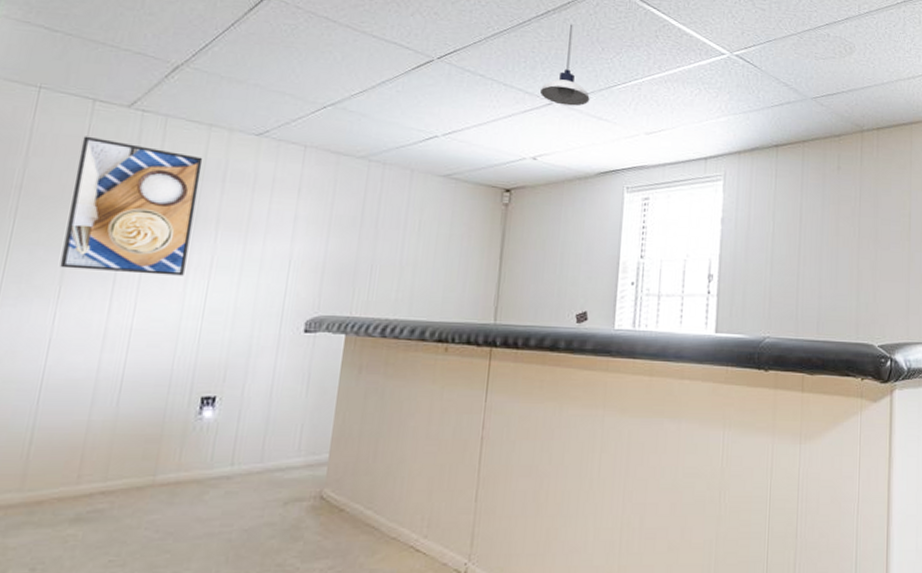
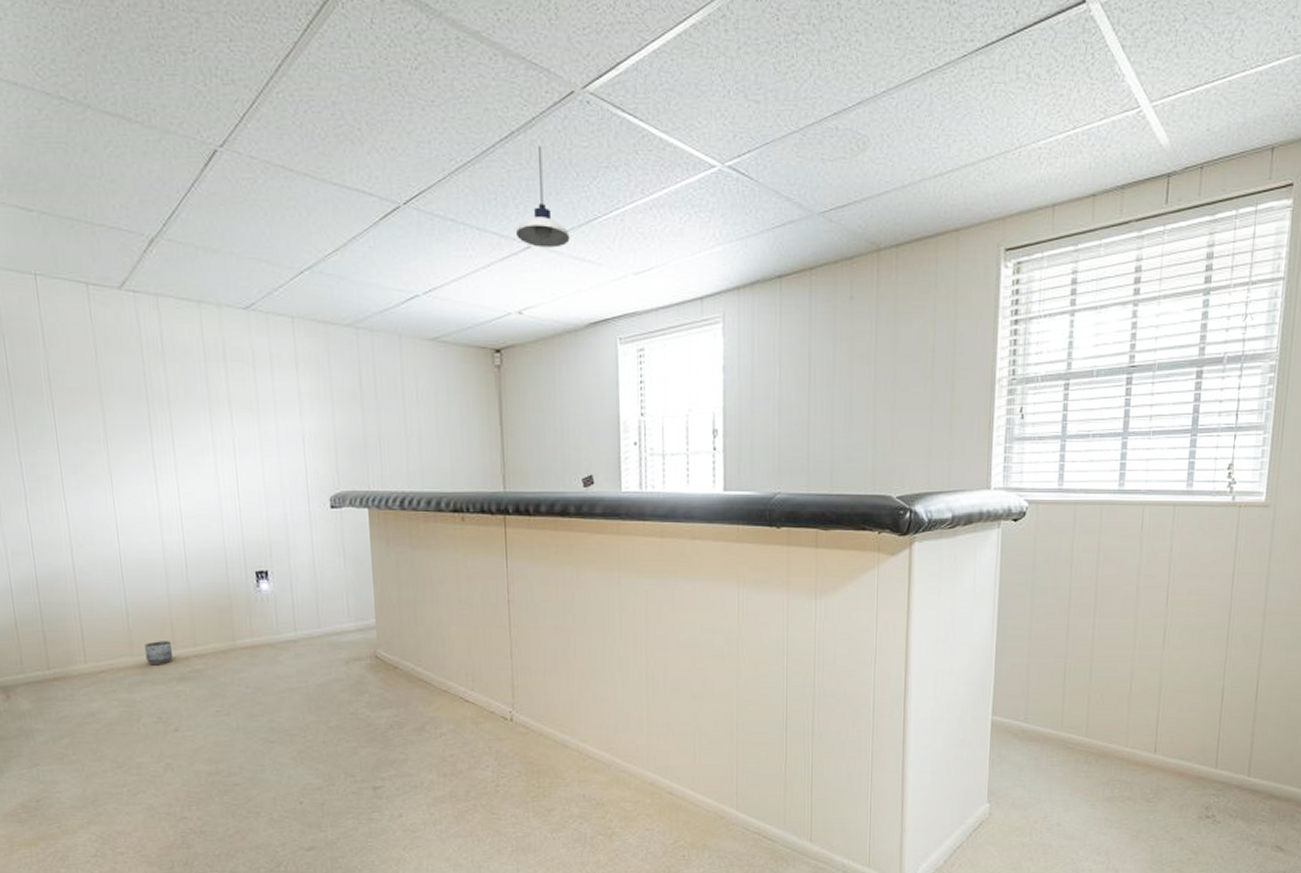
planter: none [38,474,76,504] -> present [145,641,173,665]
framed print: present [60,136,203,276] -> none [88,323,212,459]

